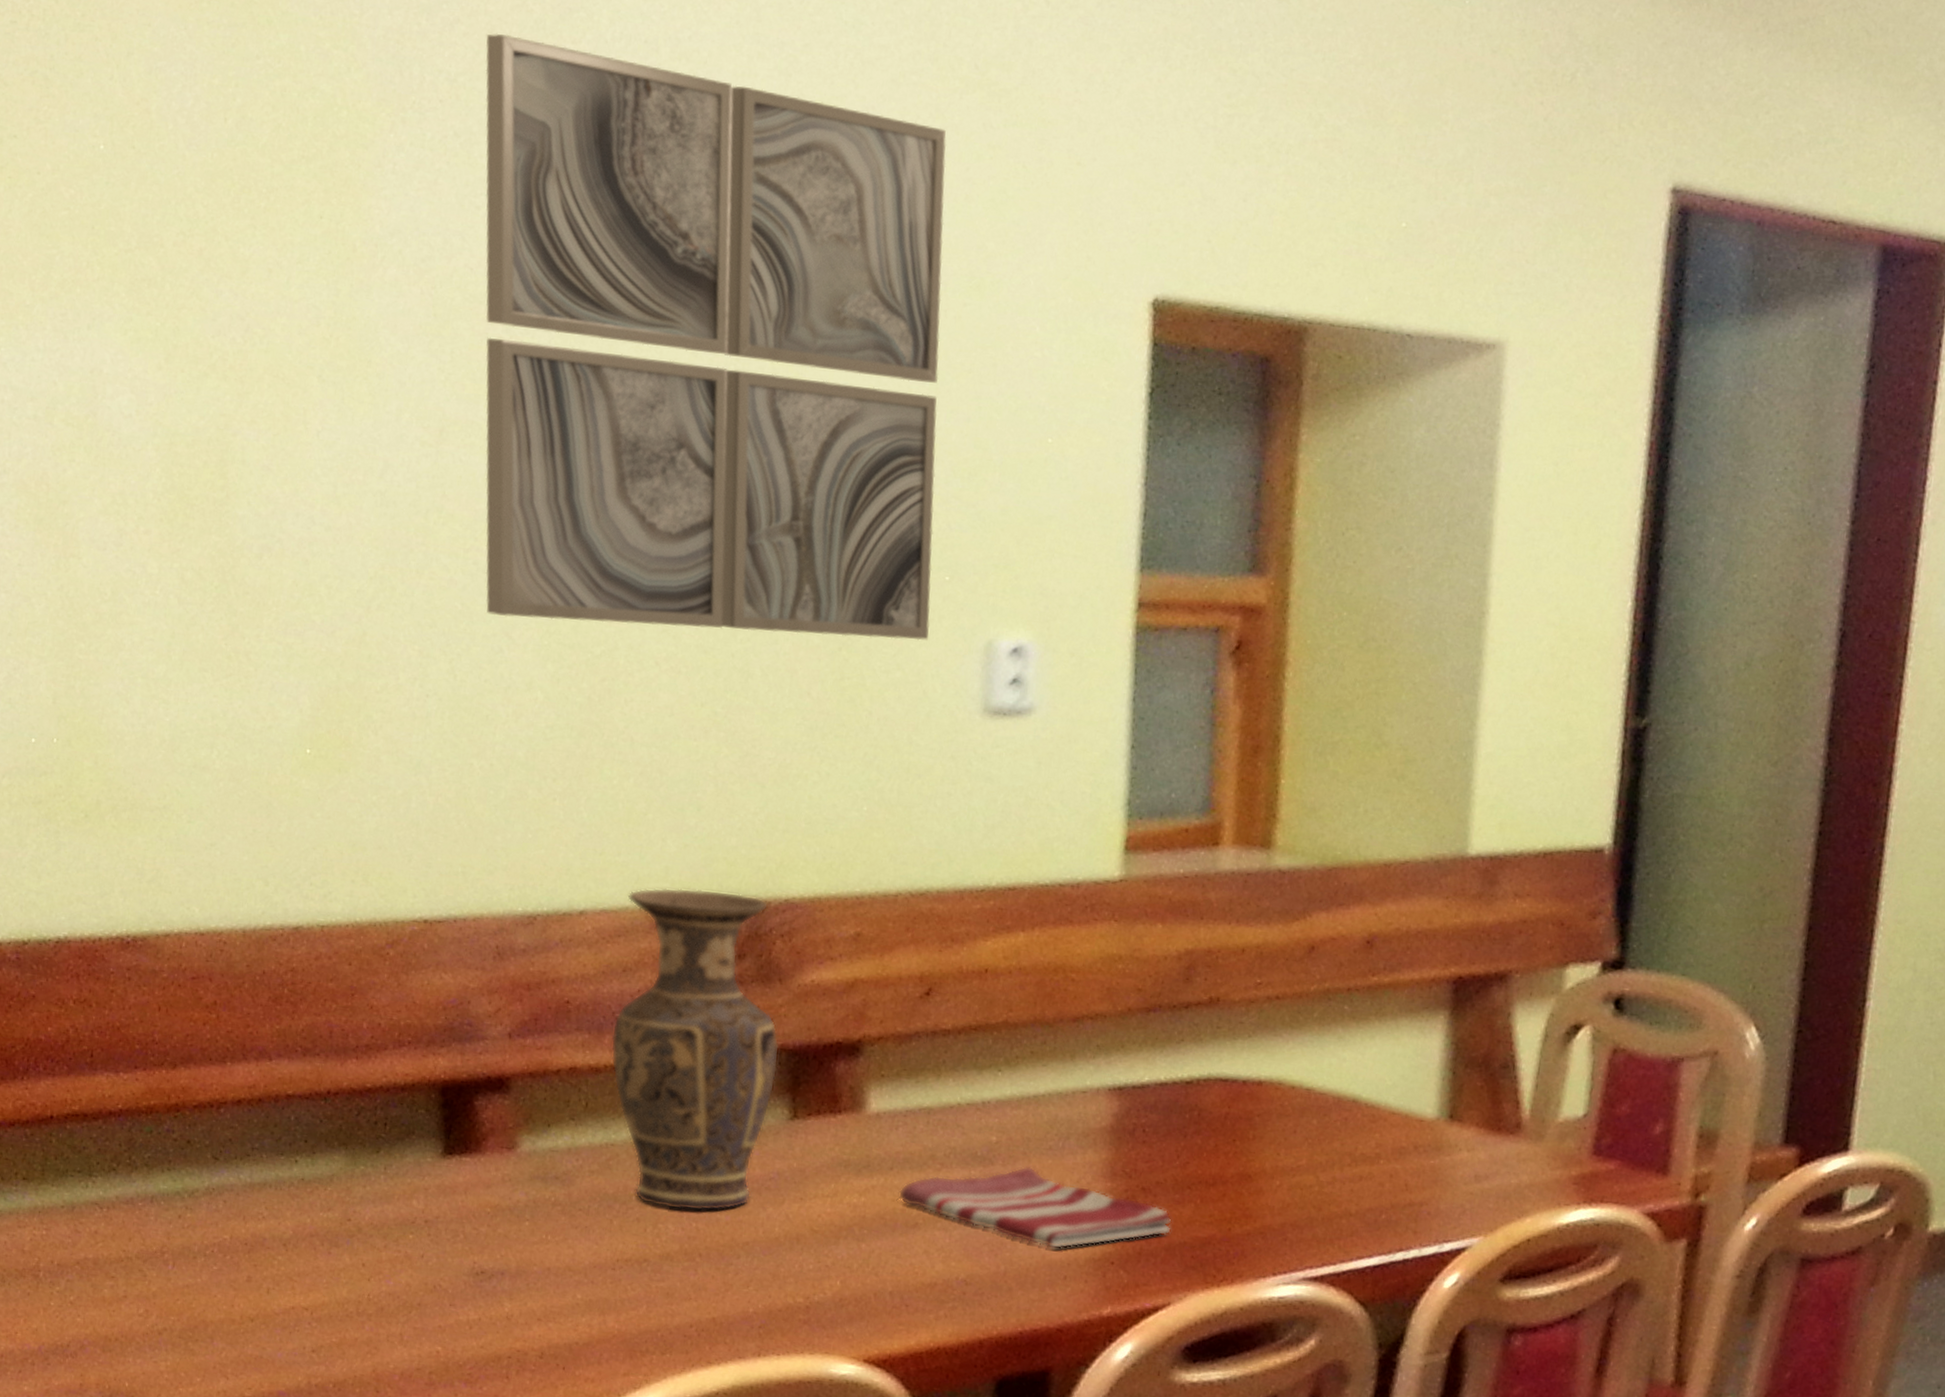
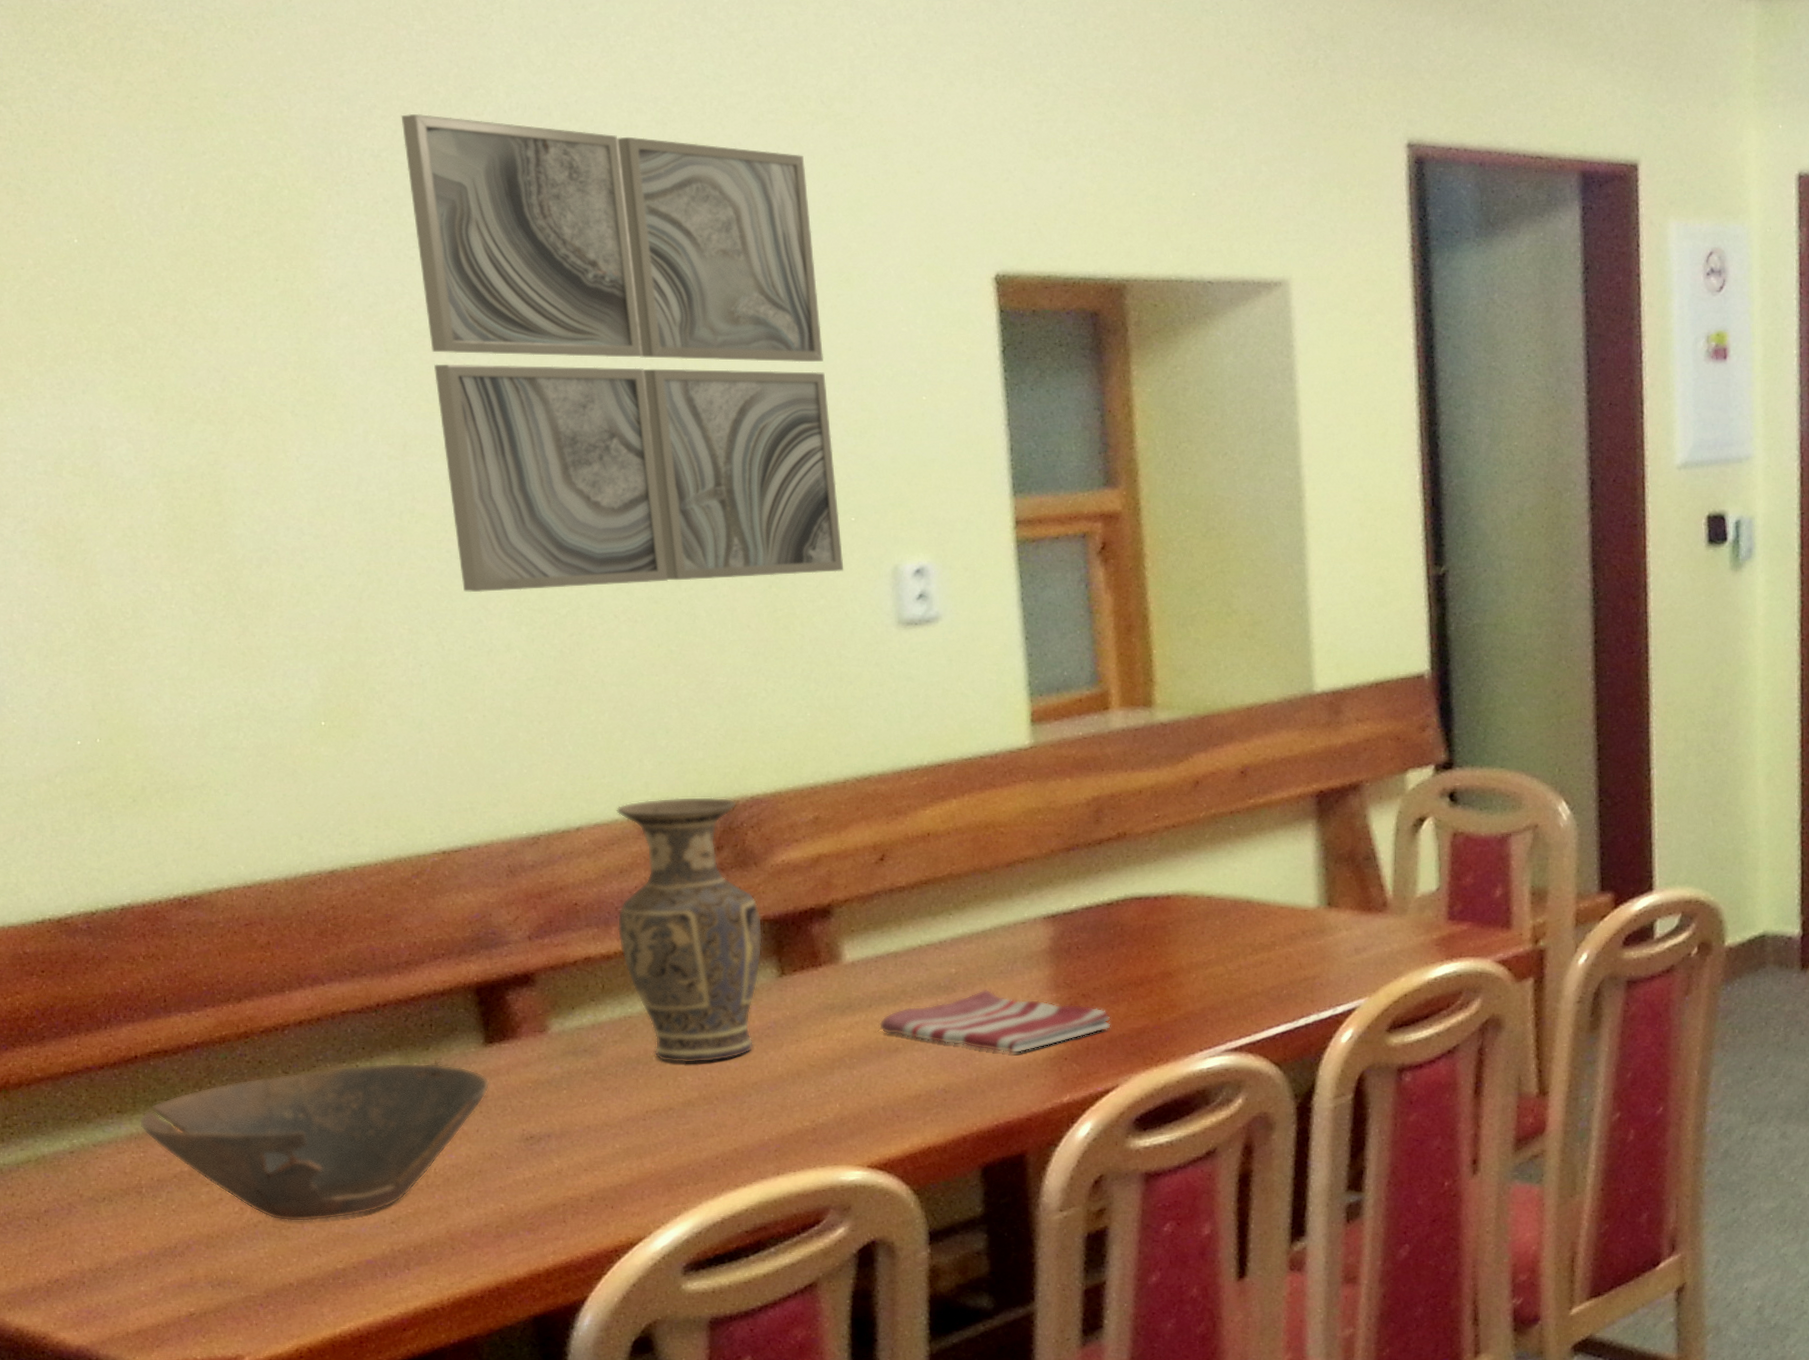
bowl: none [45,1159,443,1338] -> present [139,1062,490,1222]

